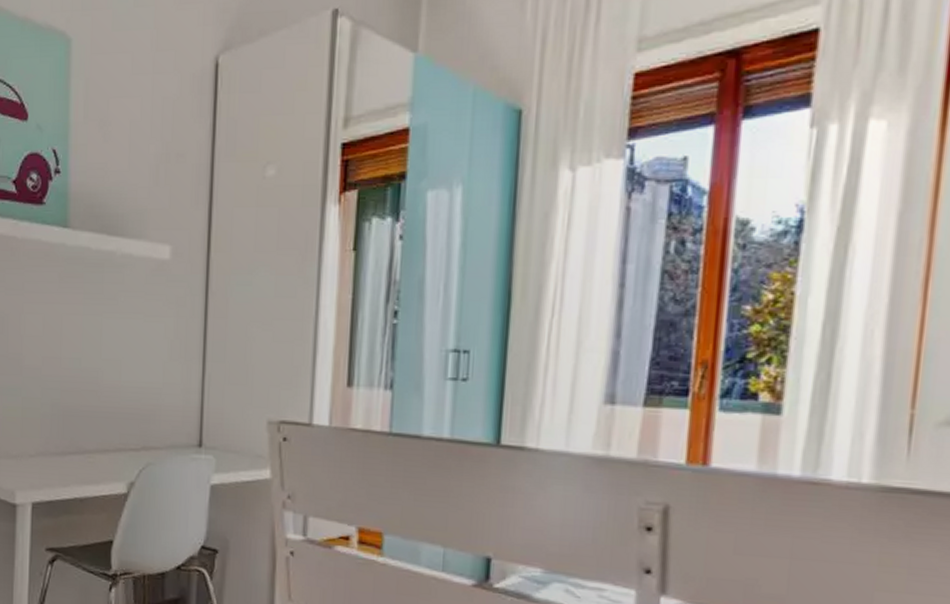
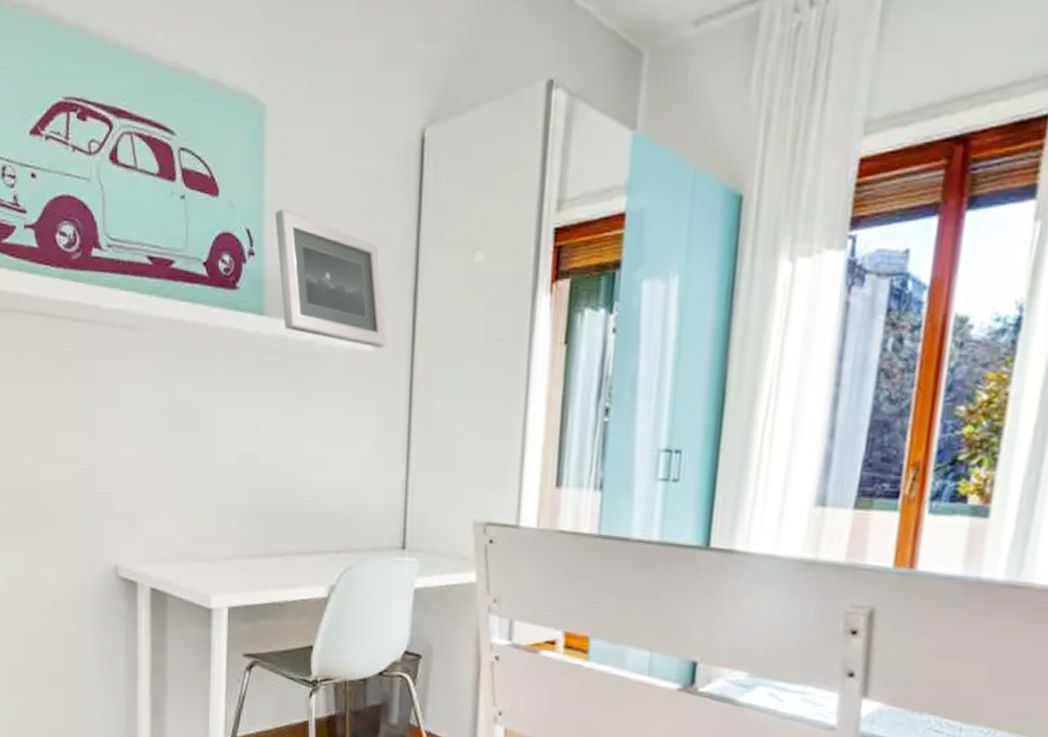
picture frame: none [79,131,185,256] -> present [274,209,388,348]

